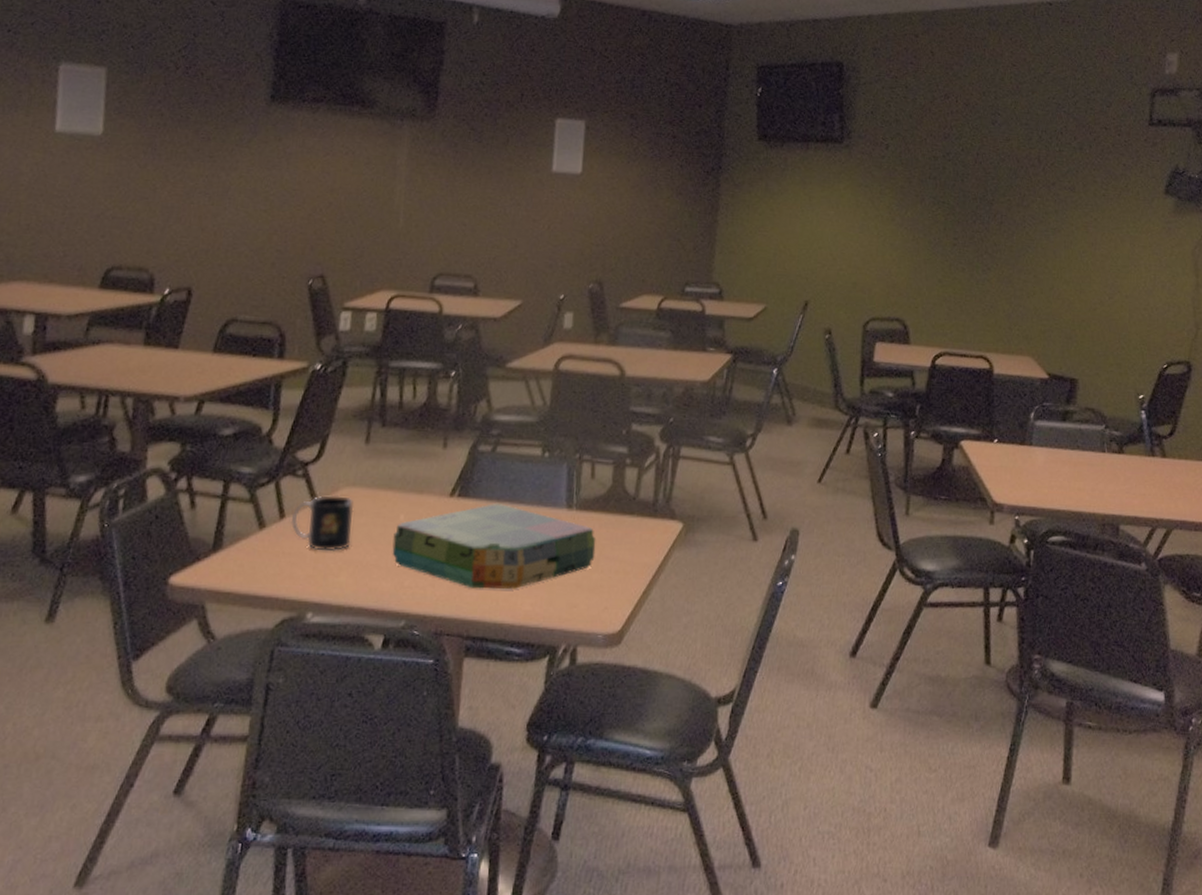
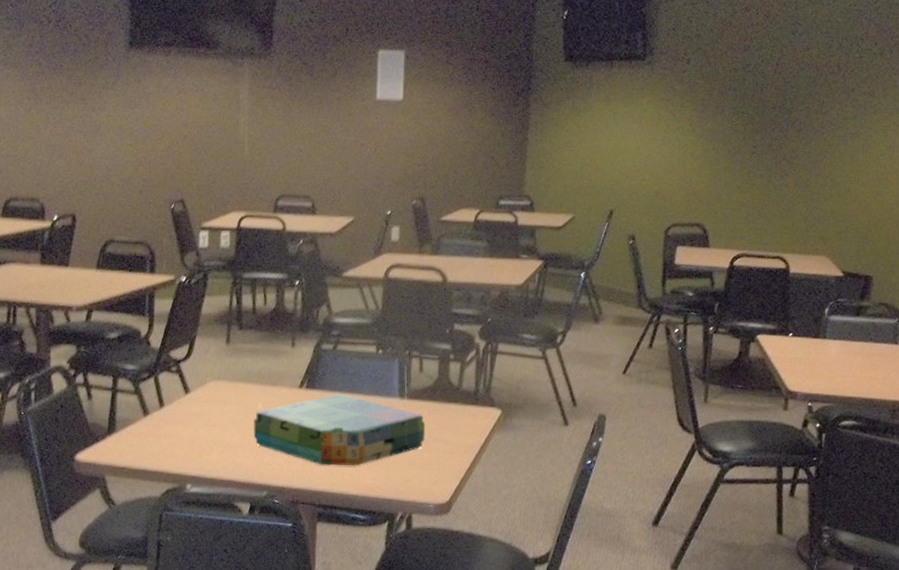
mug: present [290,495,354,552] -> none [169,387,220,434]

